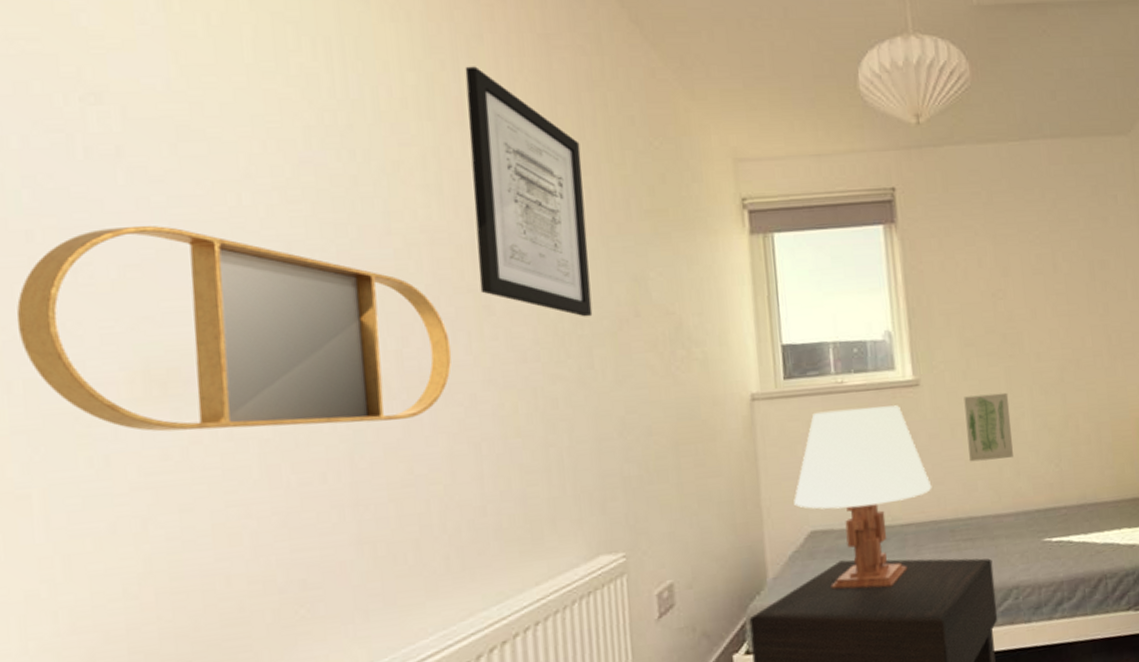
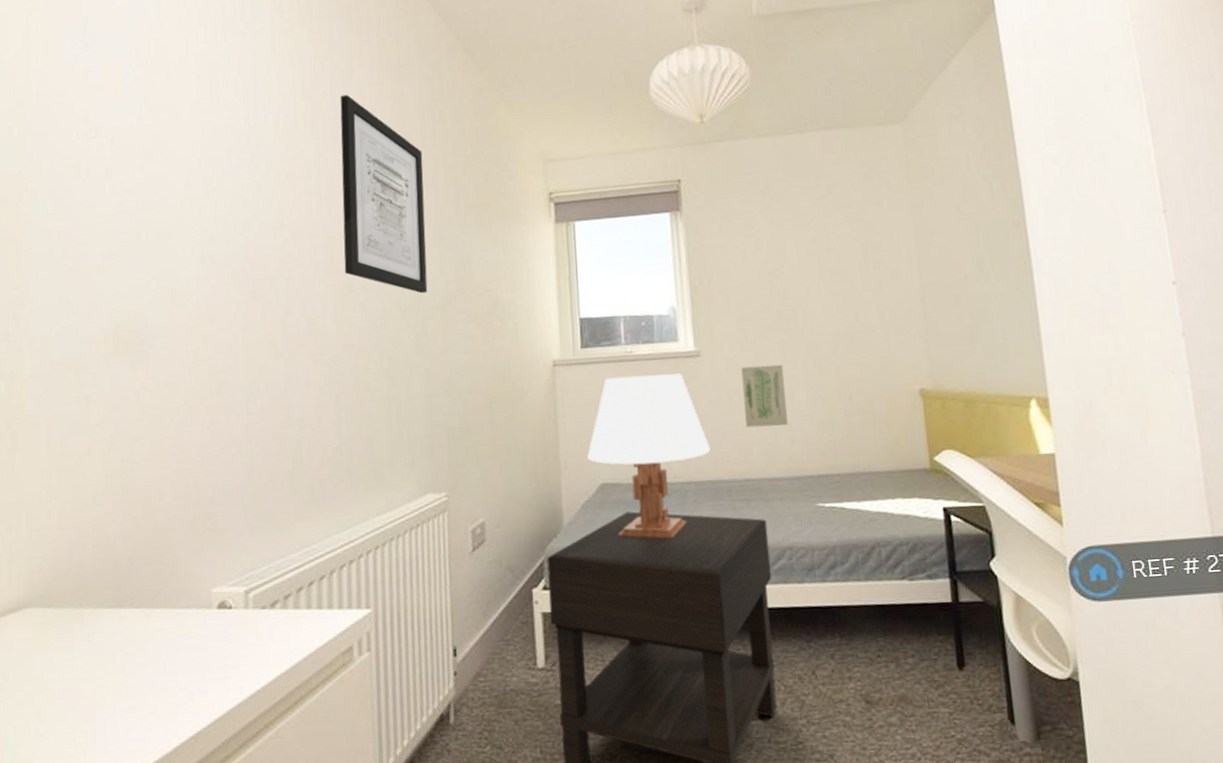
home mirror: present [16,225,452,432] -> none [39,225,322,379]

